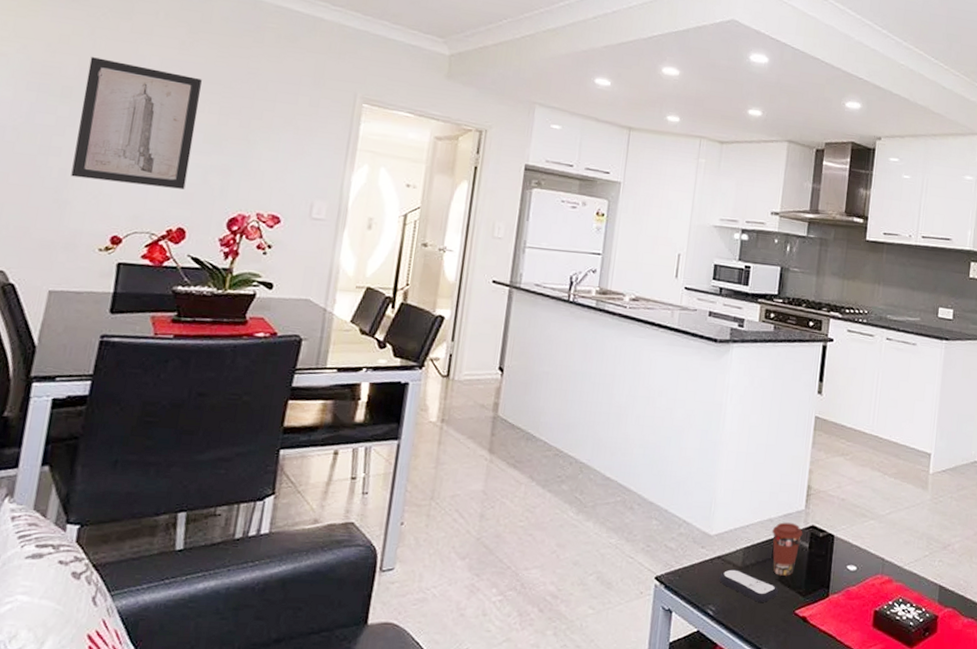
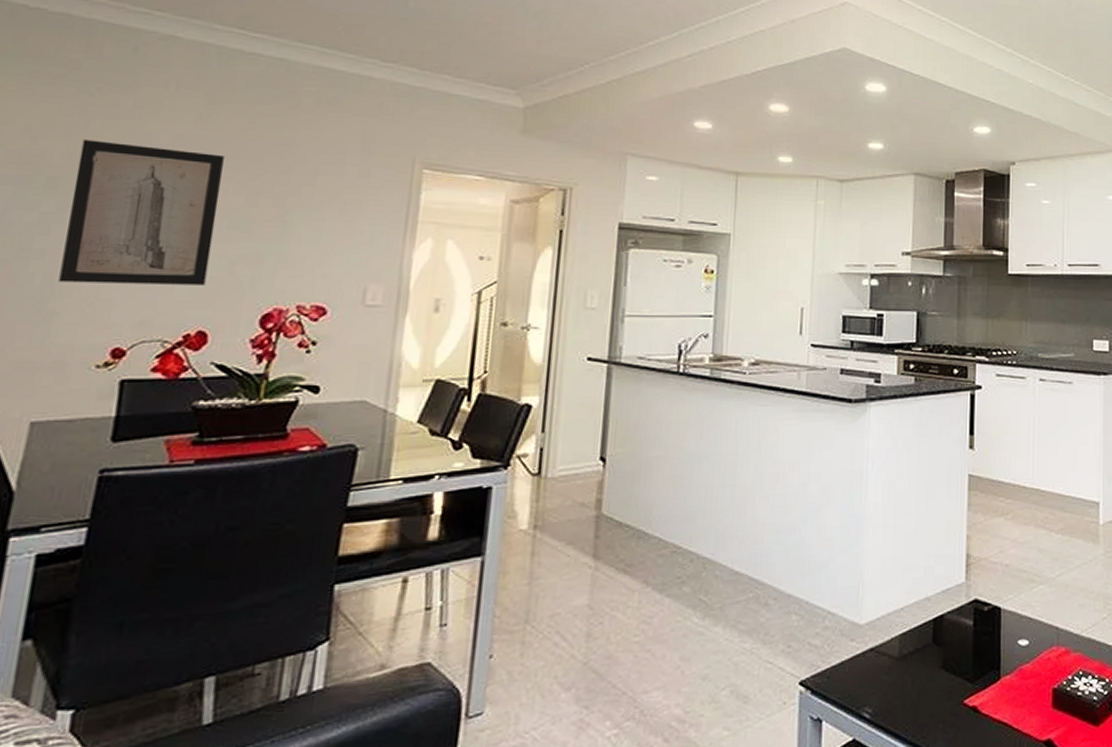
remote control: present [719,569,779,602] -> none [874,661,944,696]
coffee cup: present [772,522,803,576] -> none [930,599,966,662]

